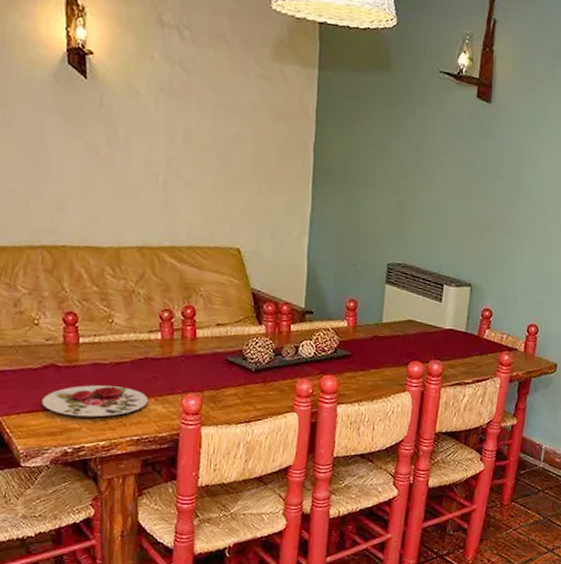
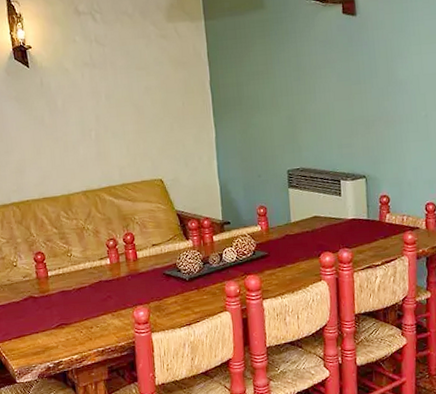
plate: present [42,385,148,417] -> none [26,307,106,337]

